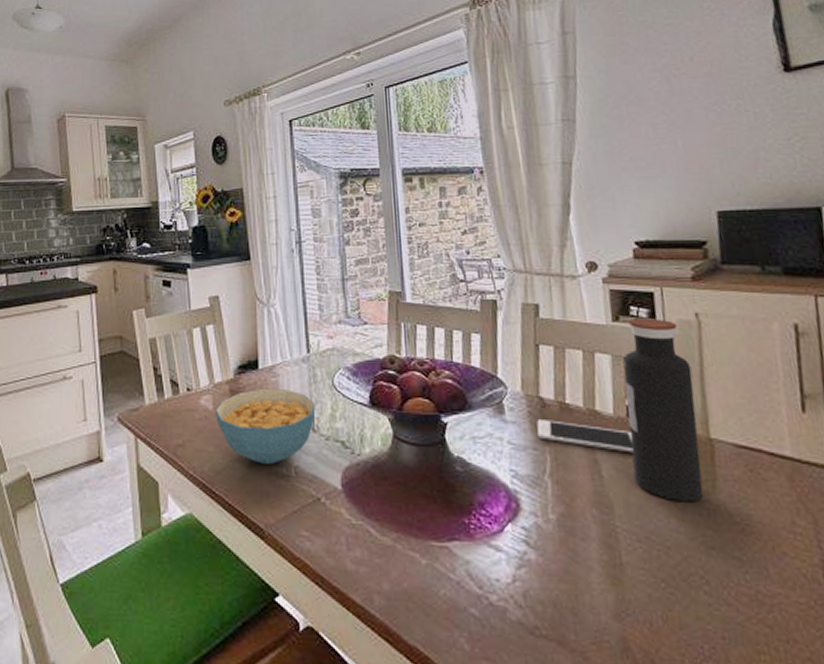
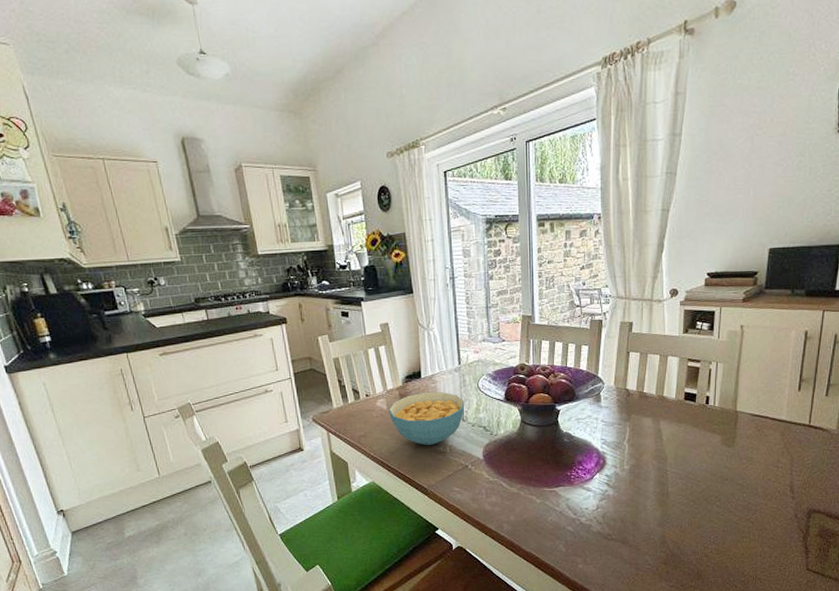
cell phone: present [536,420,634,453] -> none [621,404,685,424]
water bottle: present [623,318,704,502] -> none [683,330,732,453]

